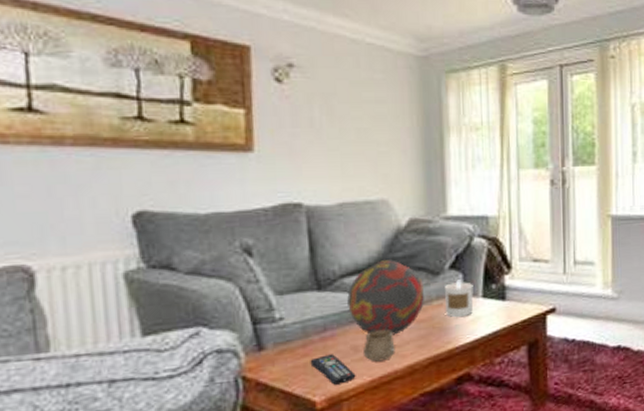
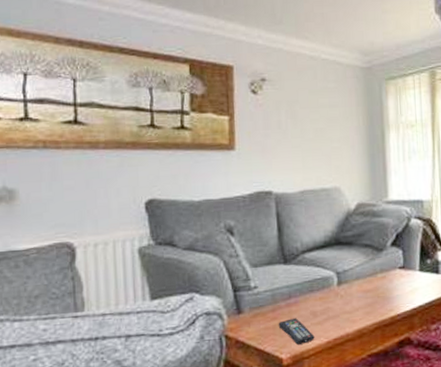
decorative orb: present [347,260,425,335] -> none [307,238,371,303]
cup: present [364,329,395,362] -> none [321,297,347,326]
candle: present [445,279,474,318] -> none [387,255,412,289]

